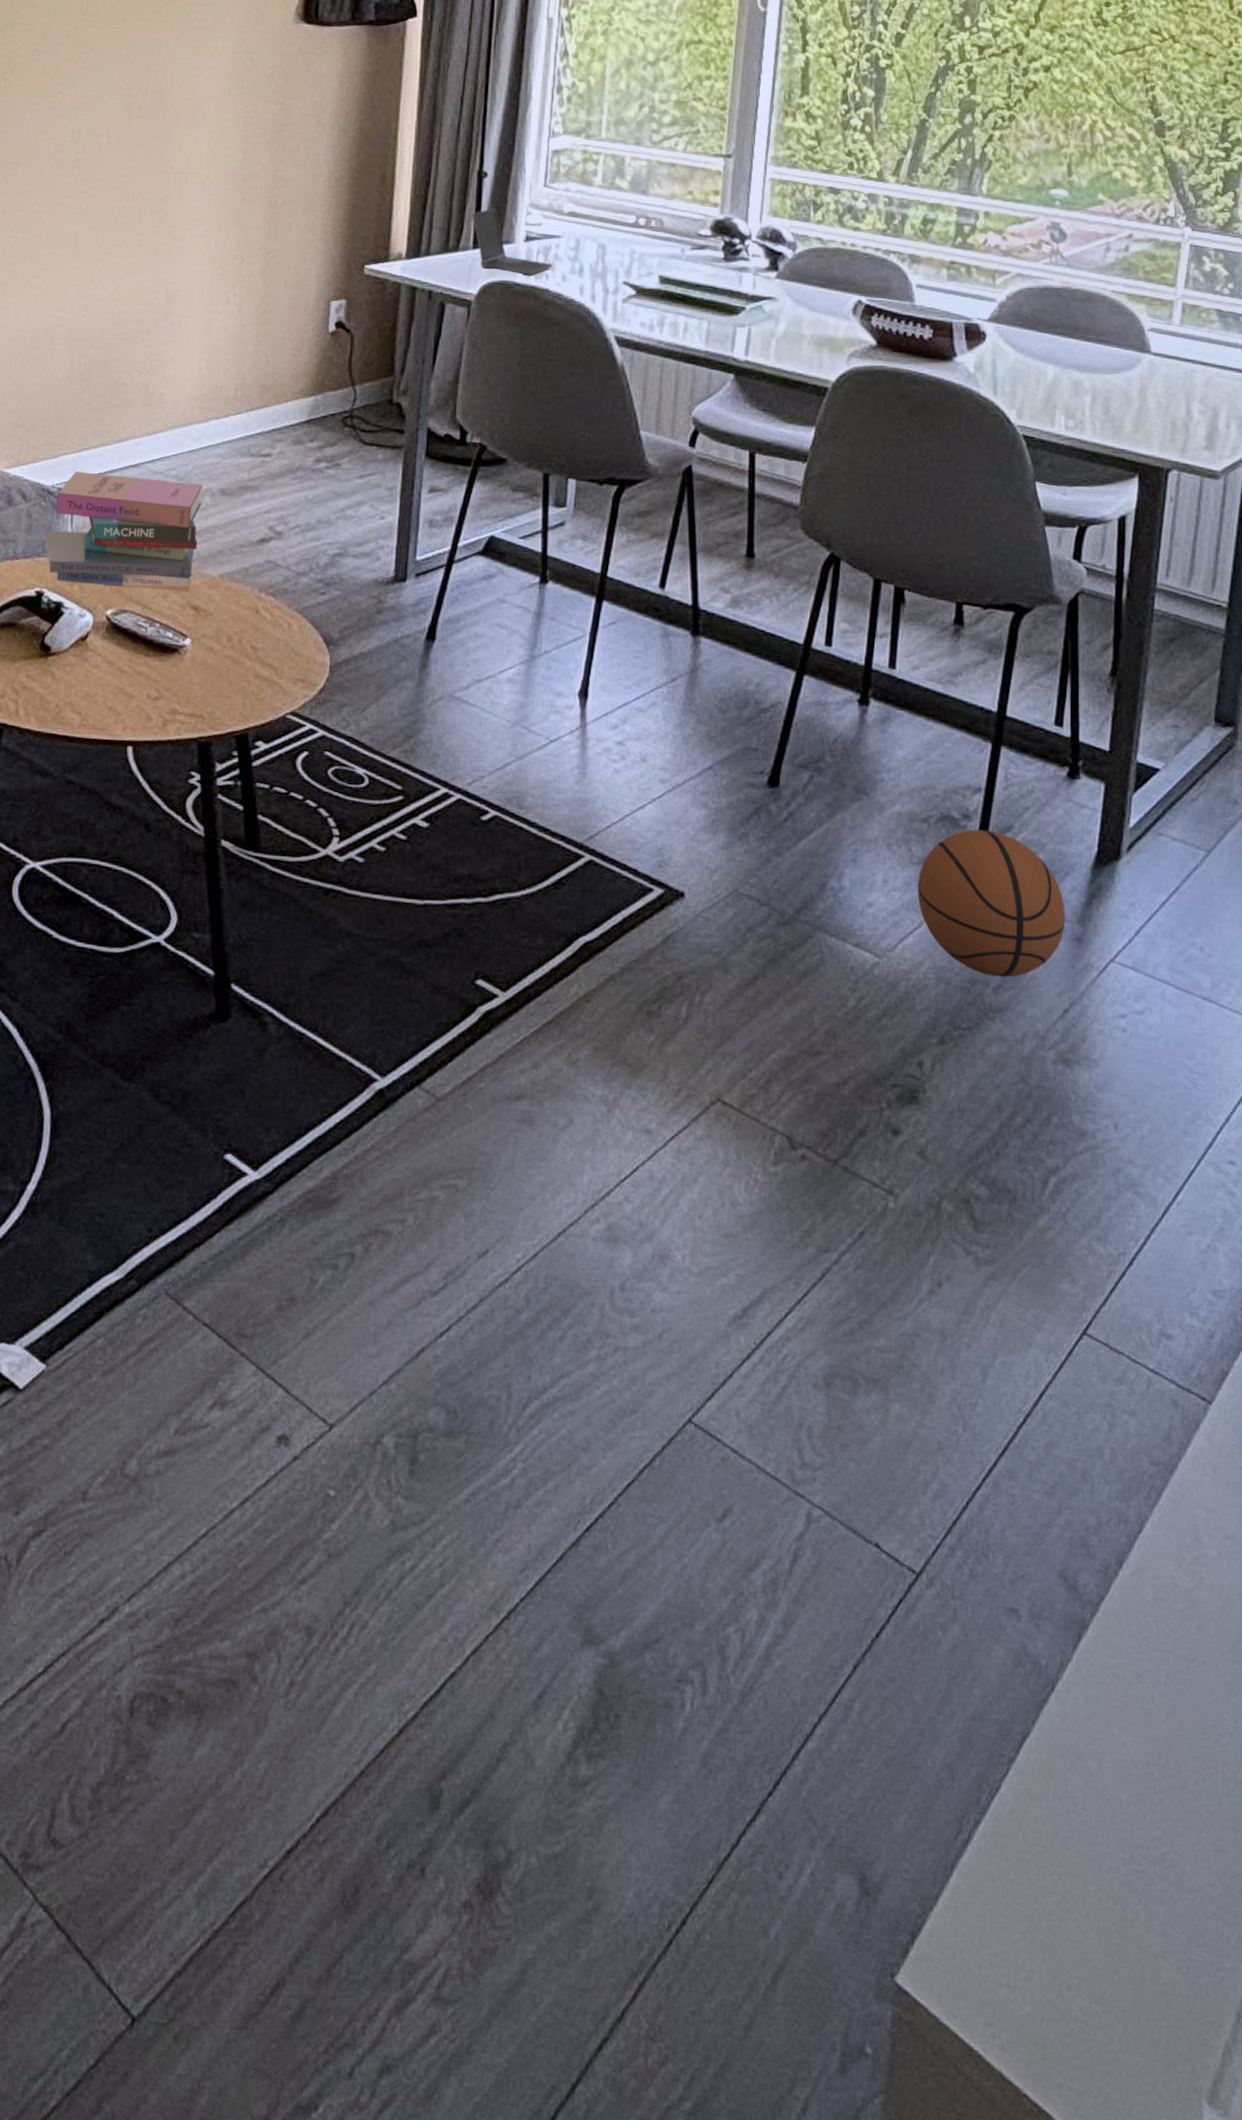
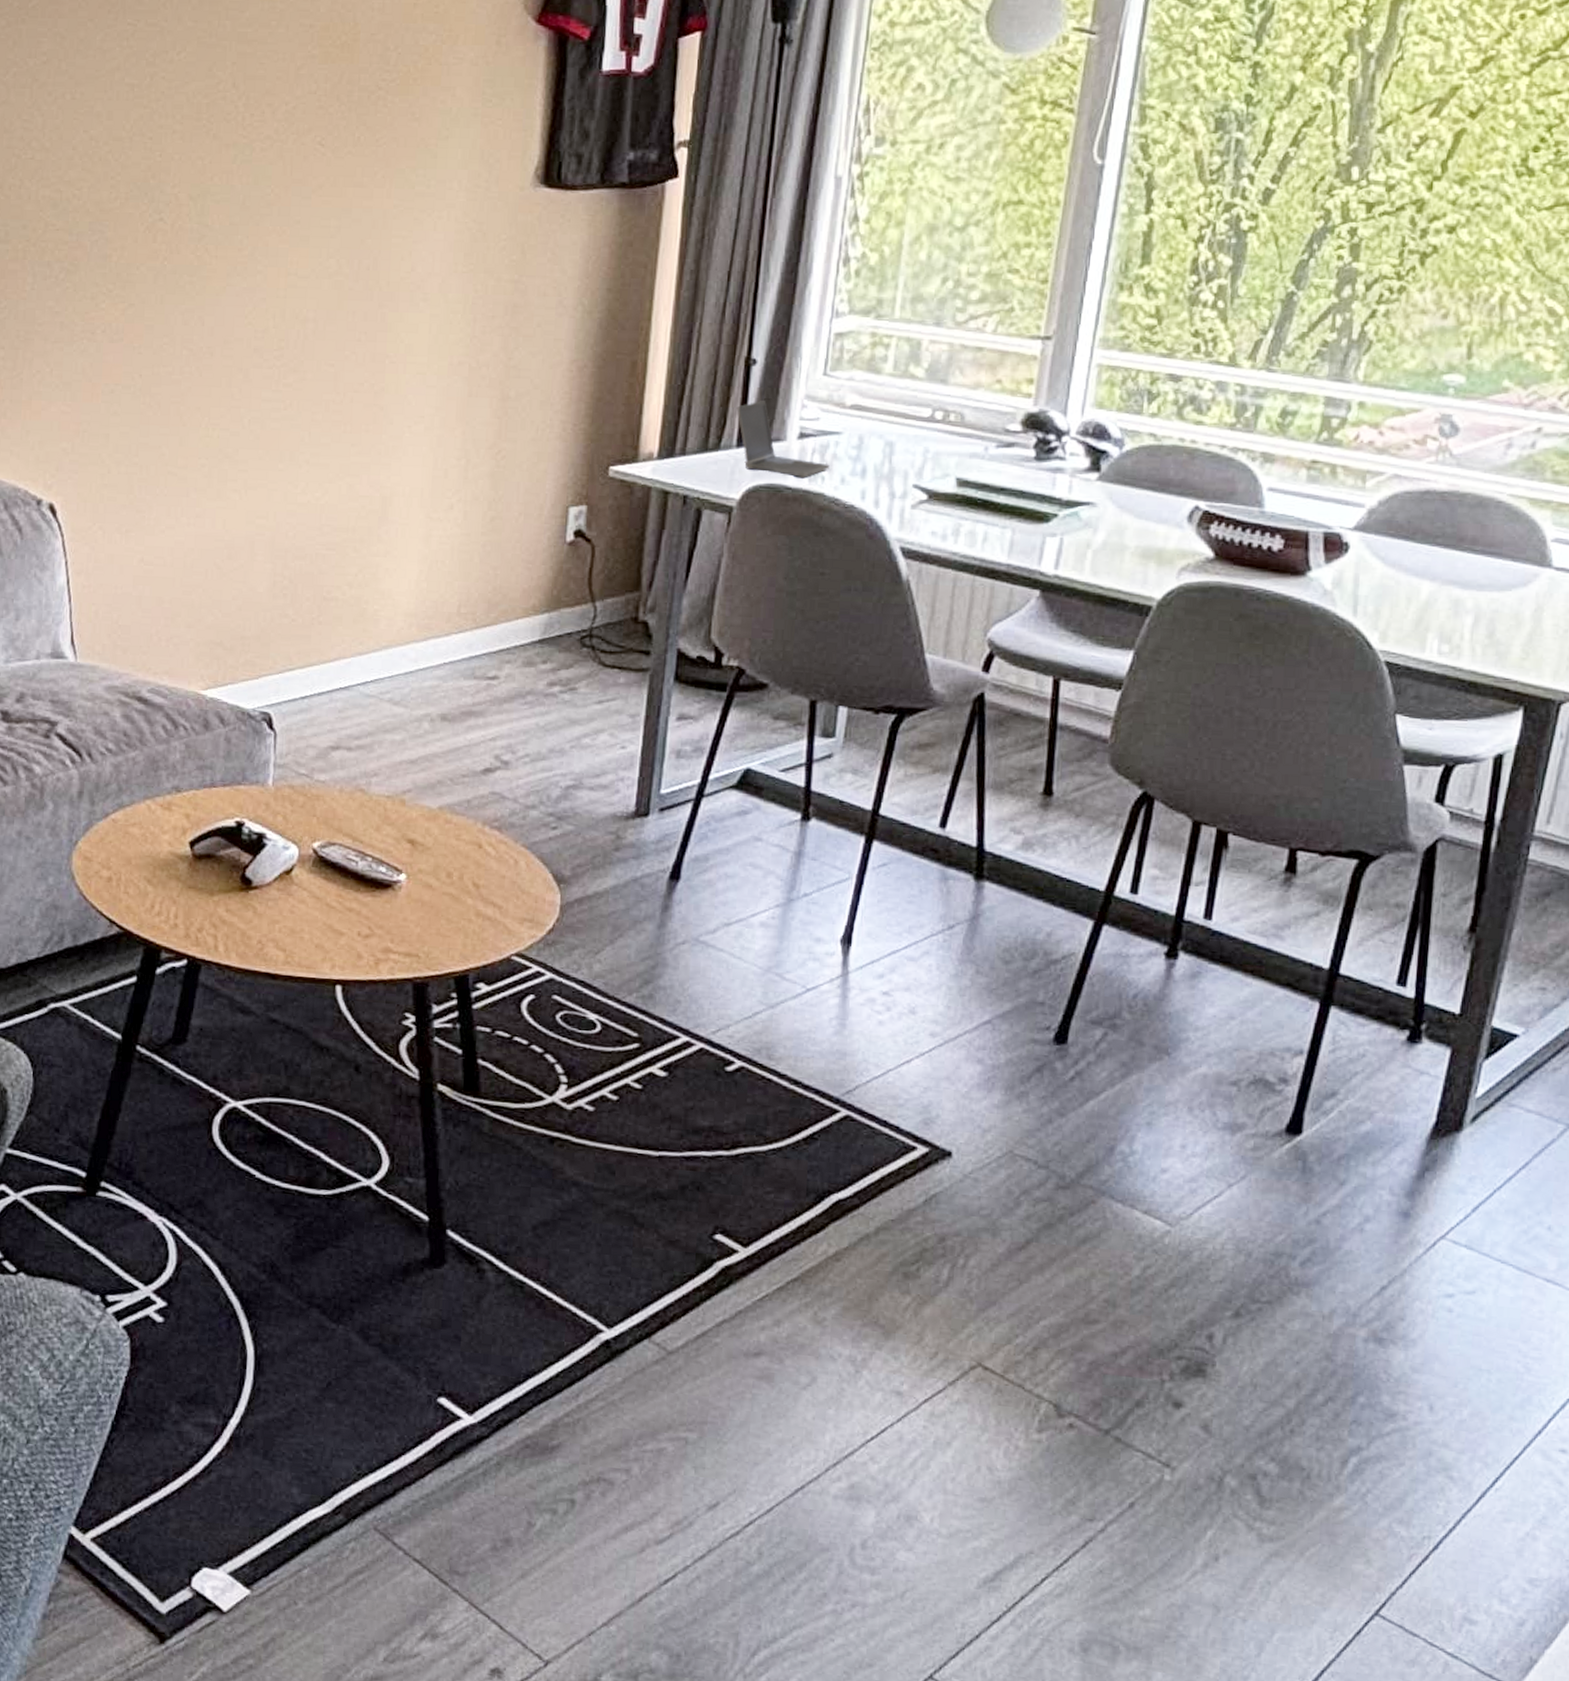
books: present [45,471,202,592] -> none [246,694,420,824]
basketball: present [917,829,1066,977] -> none [1219,1094,1393,1251]

